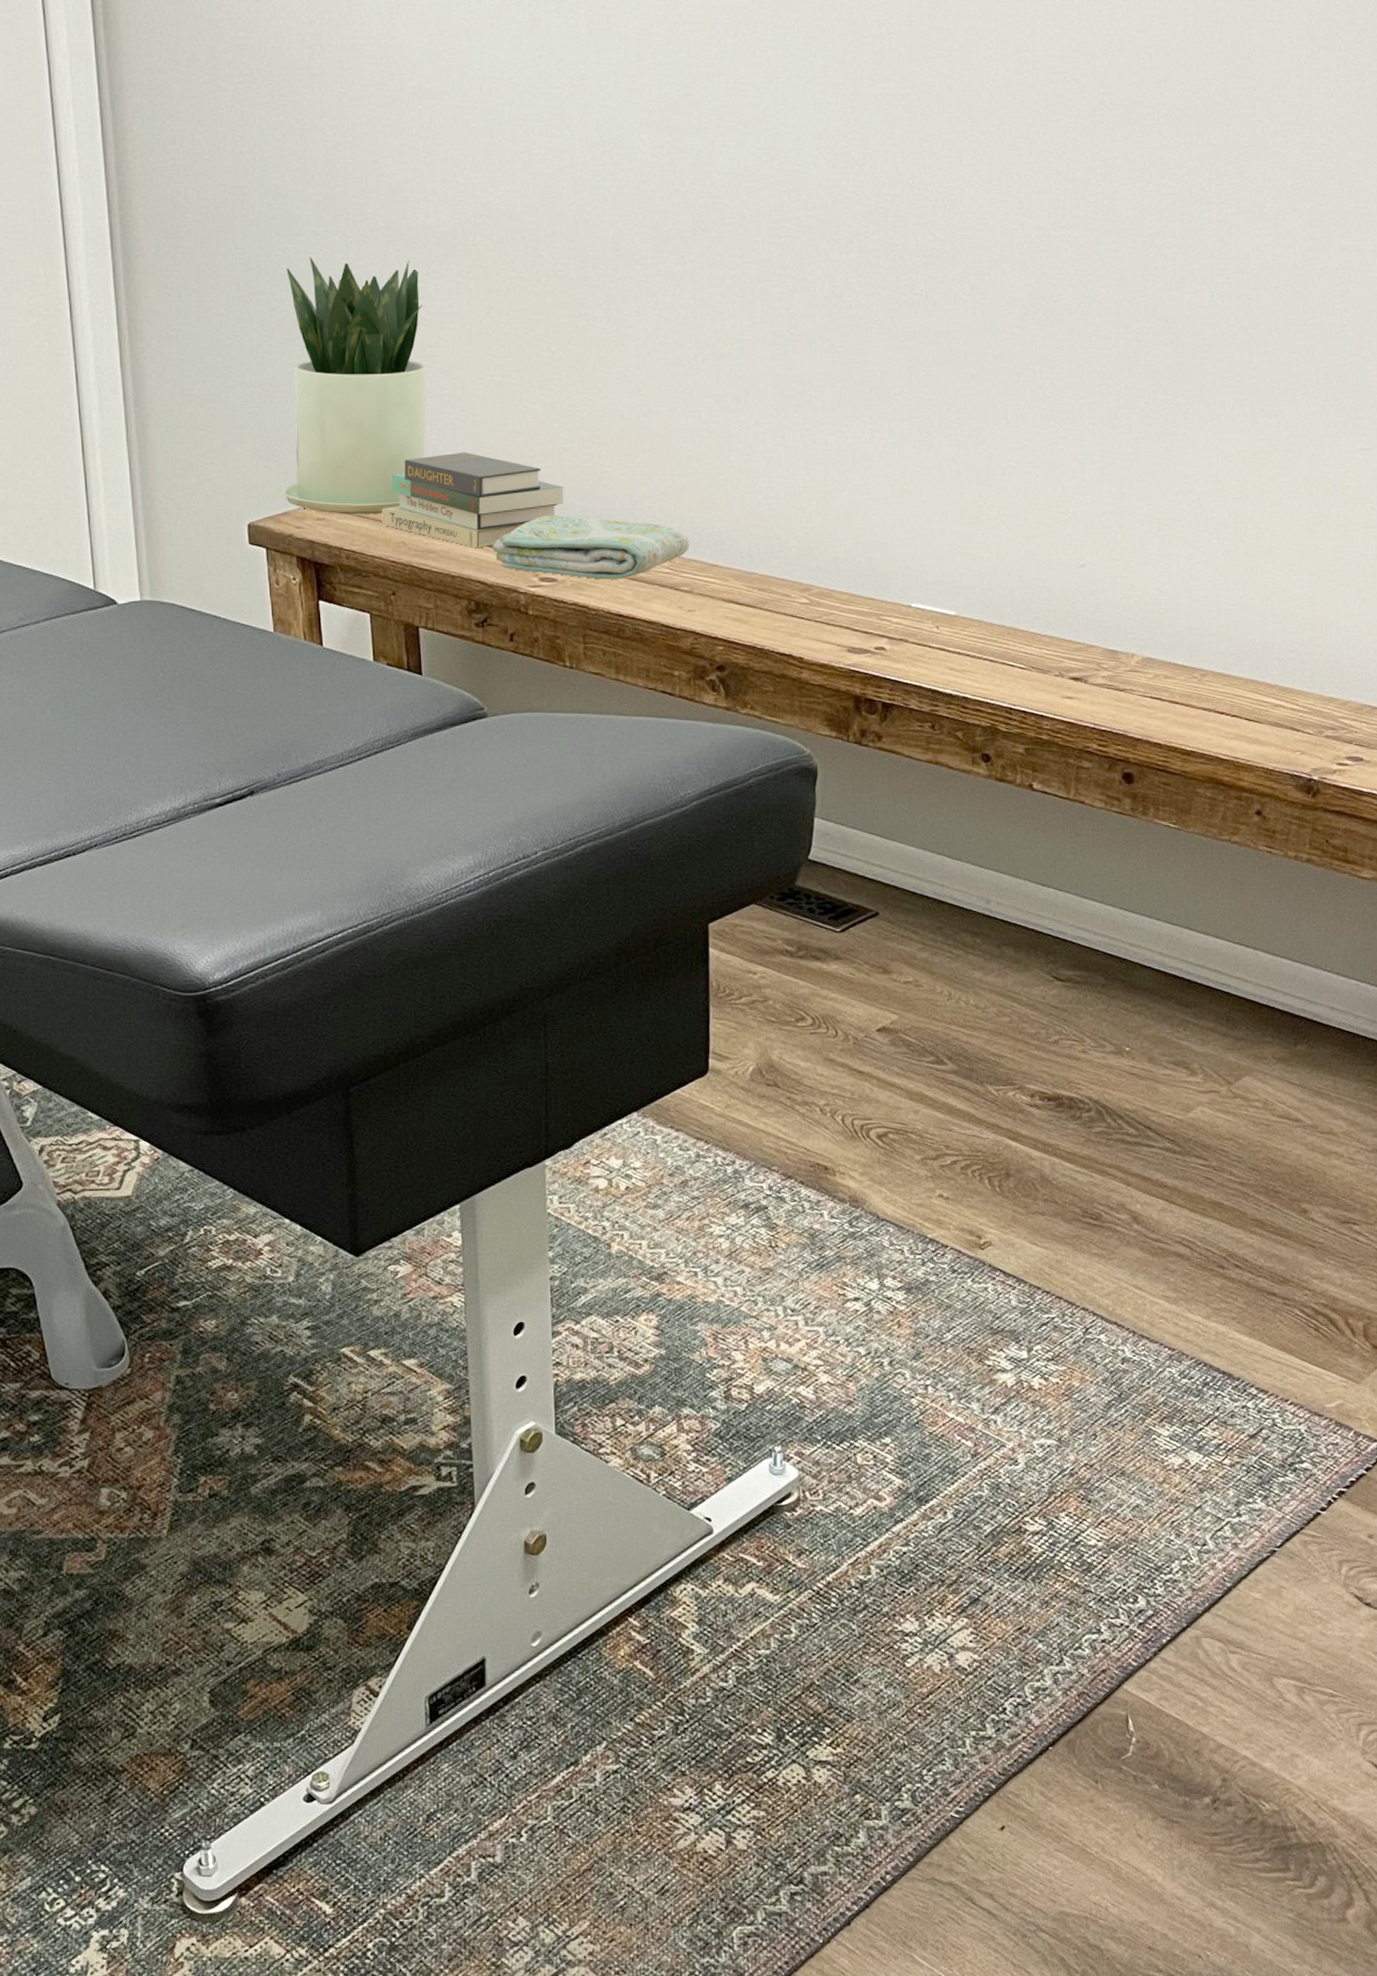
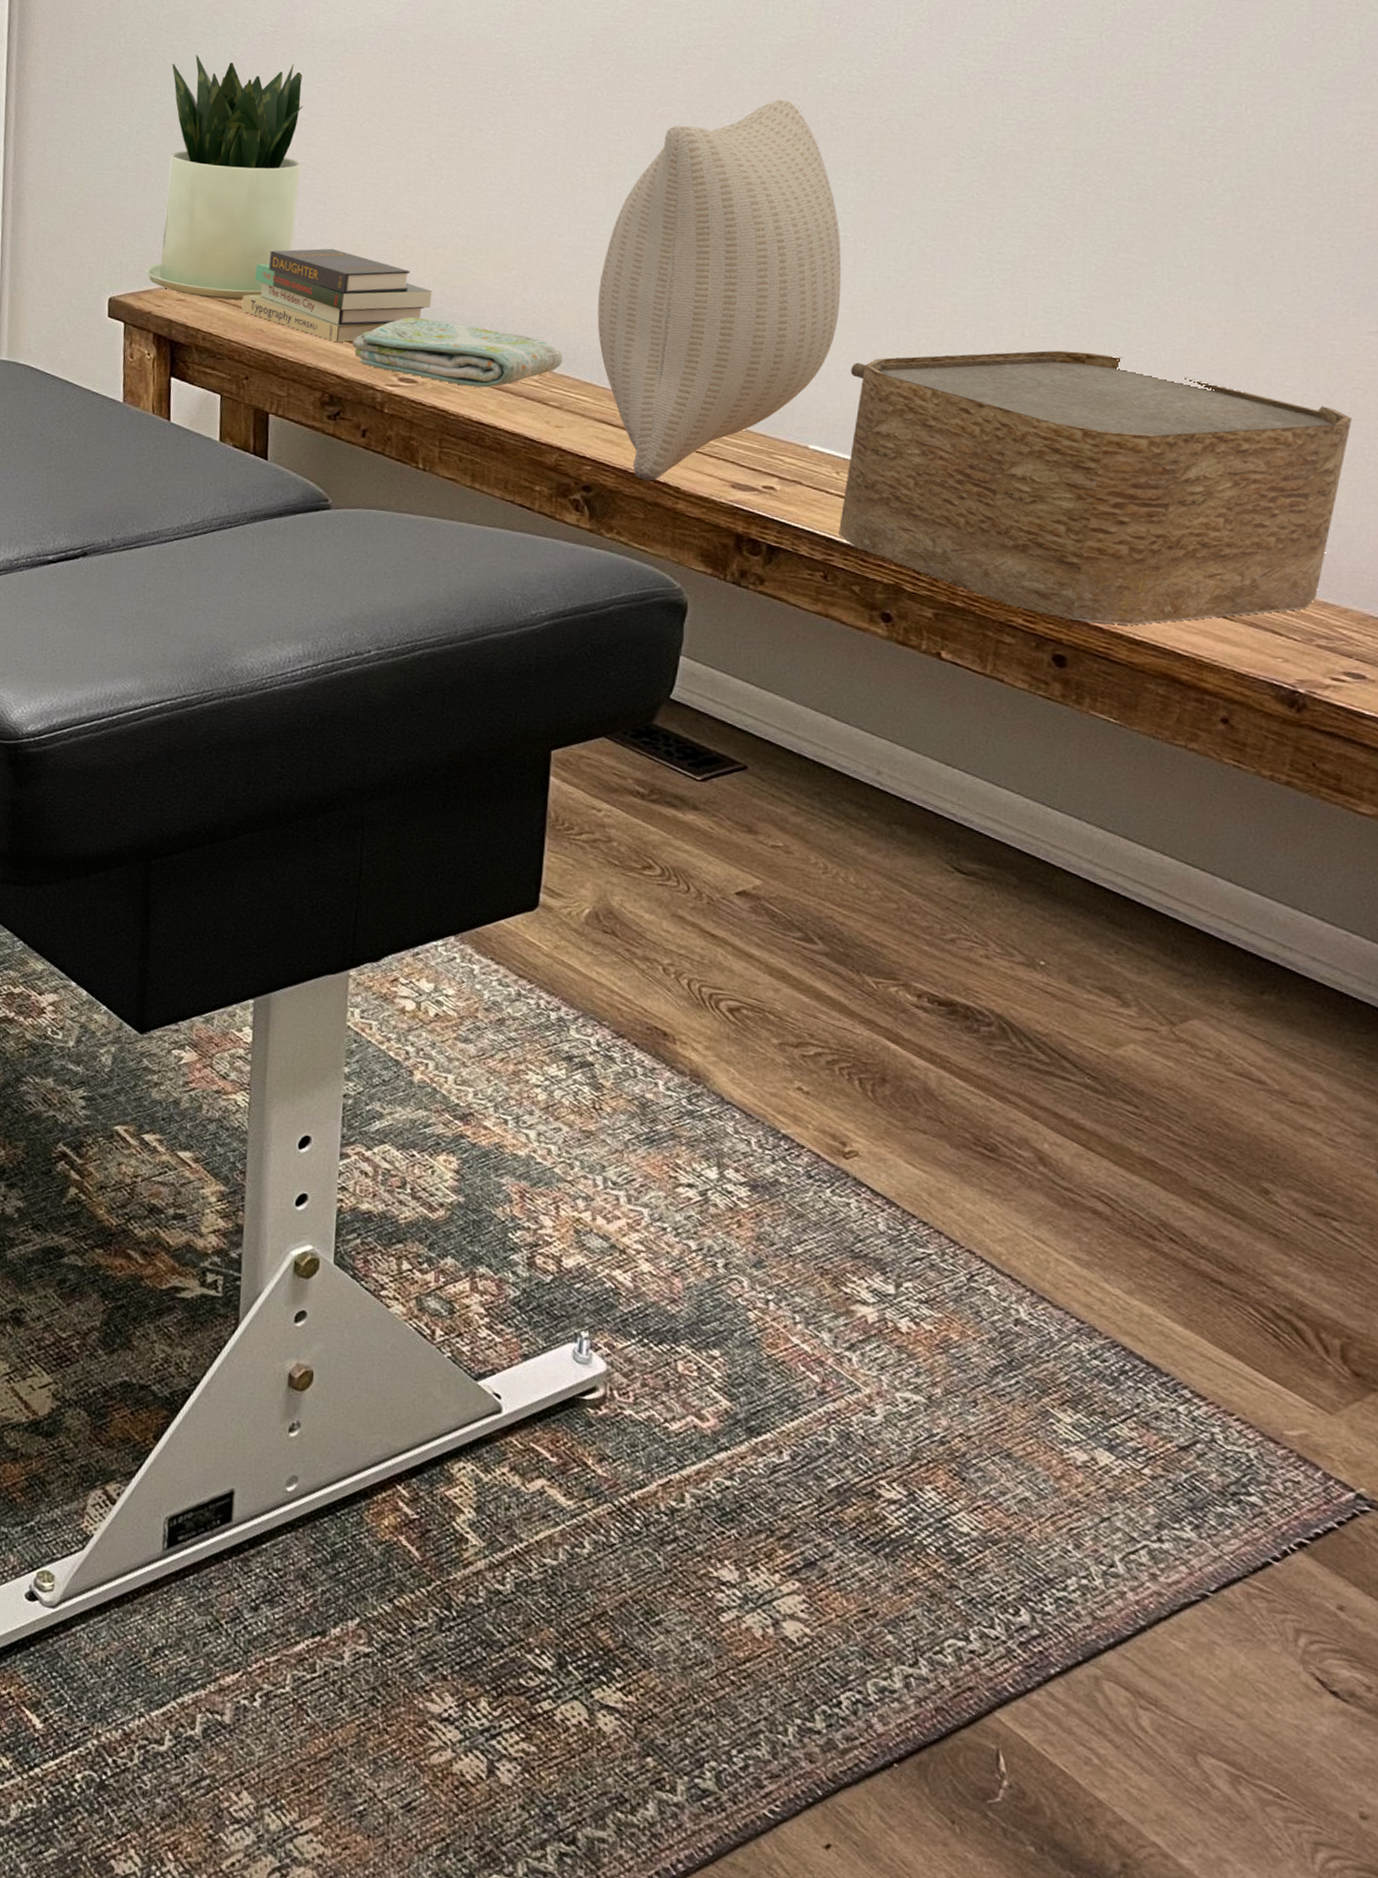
pillow: none [717,267,930,655] -> present [597,99,842,482]
woven basket: none [942,491,1345,740] -> present [839,350,1352,625]

